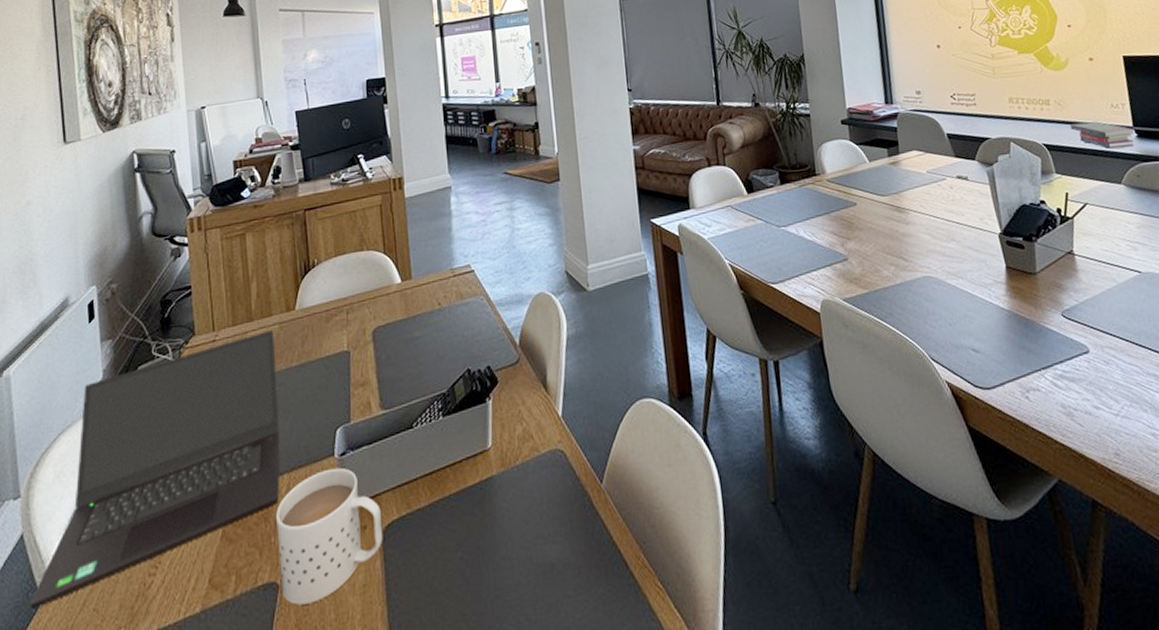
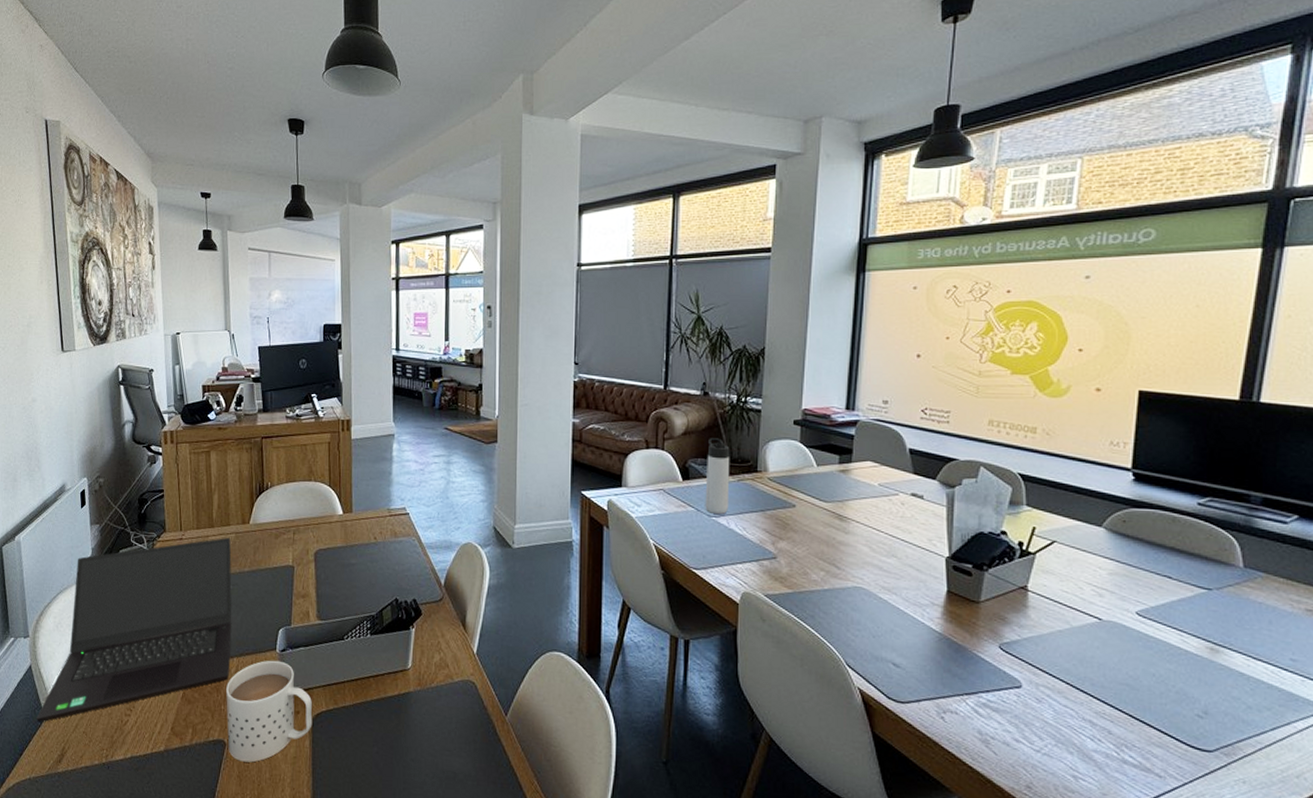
thermos bottle: none [766,147,795,224] -> present [705,438,730,515]
books: present [1069,121,1135,148] -> none [1054,456,1132,489]

